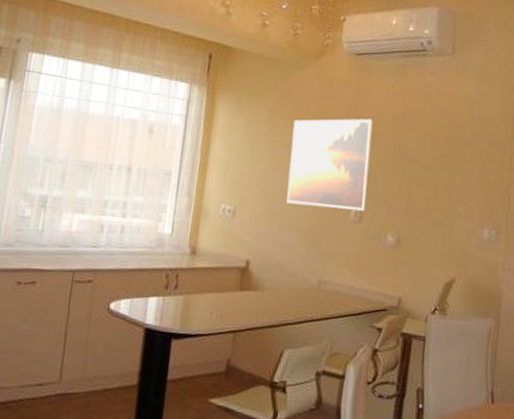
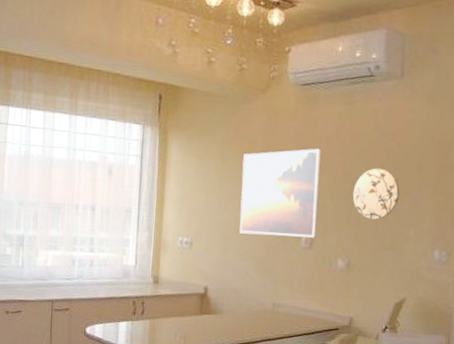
decorative plate: none [403,142,450,195] -> present [352,168,400,220]

